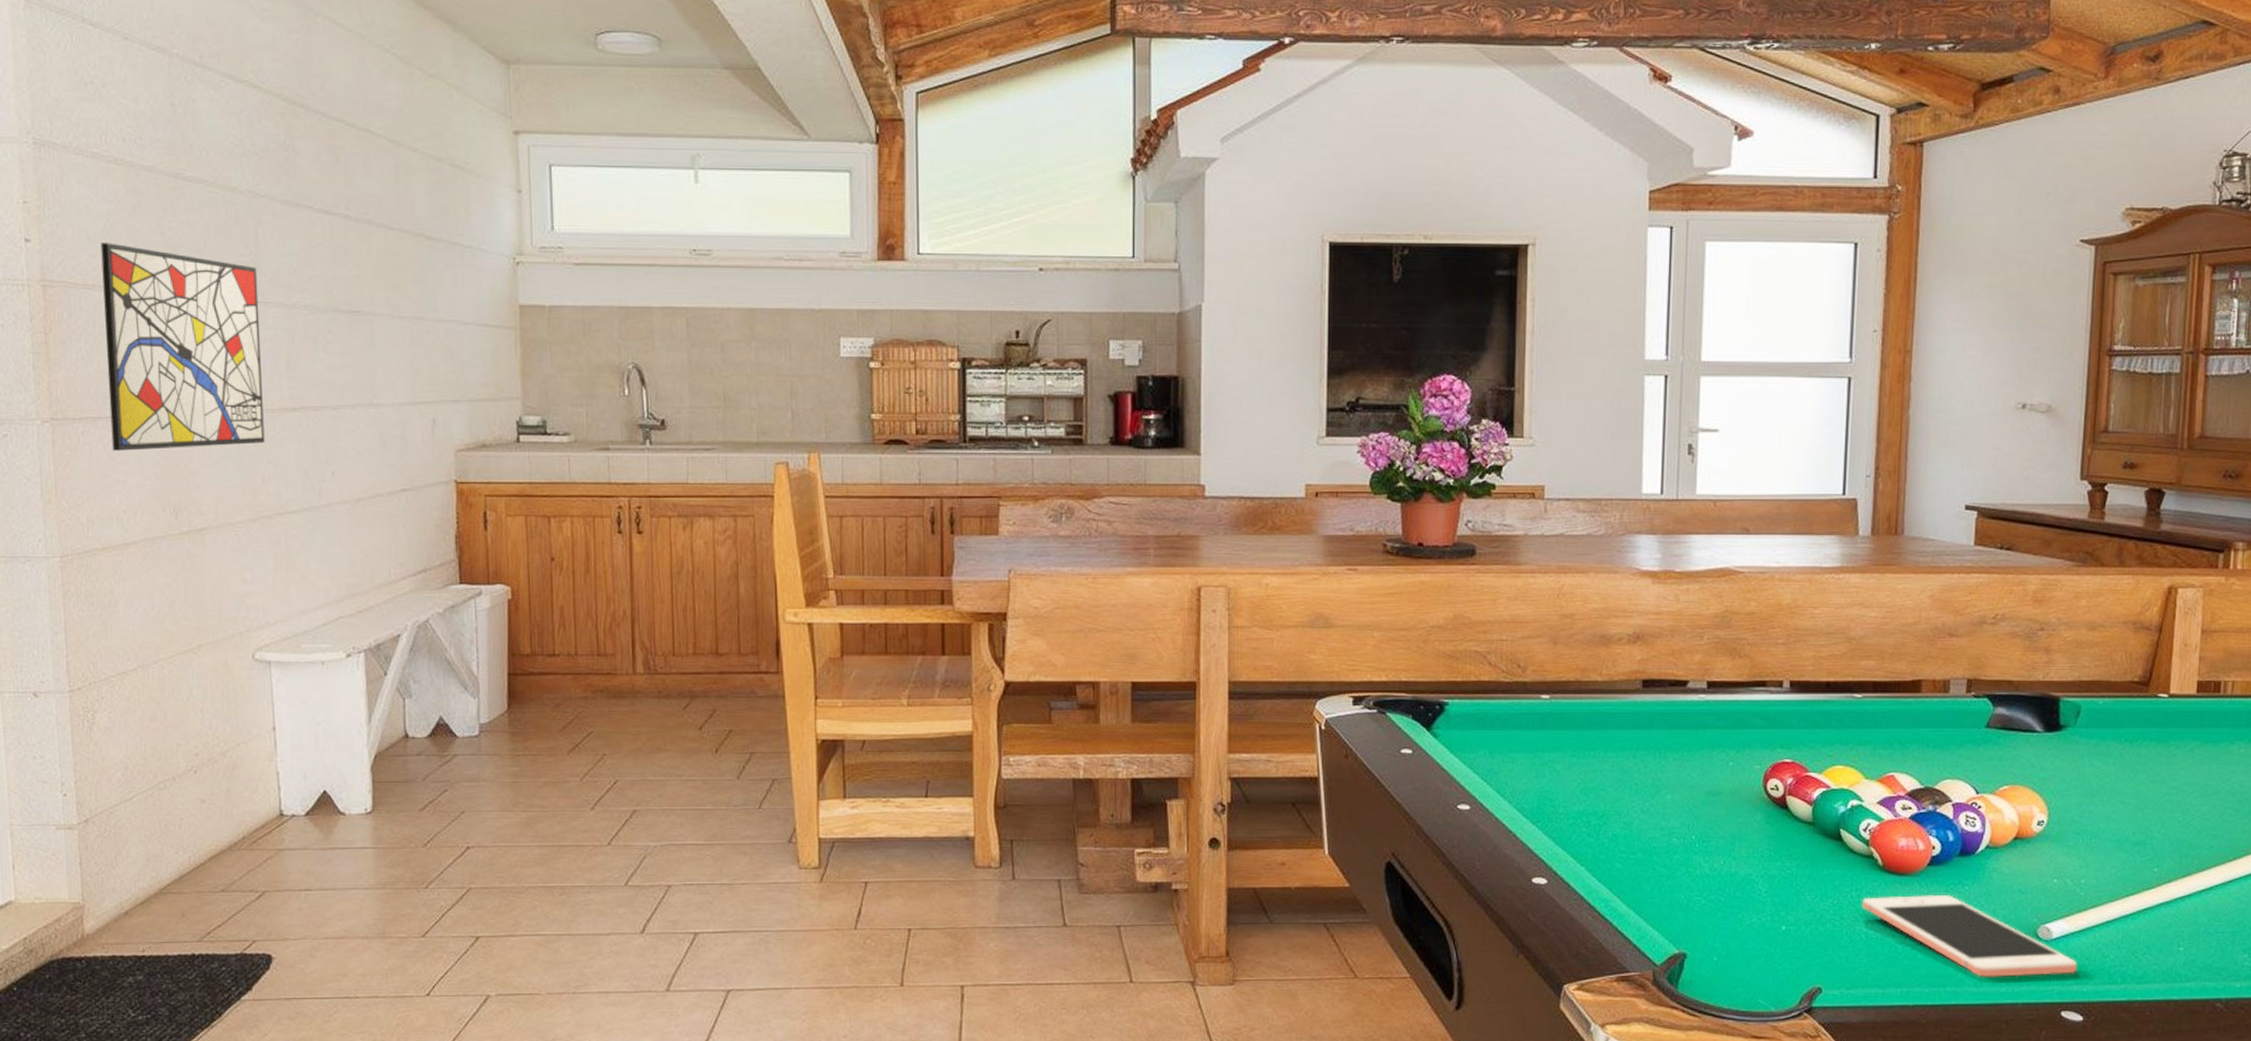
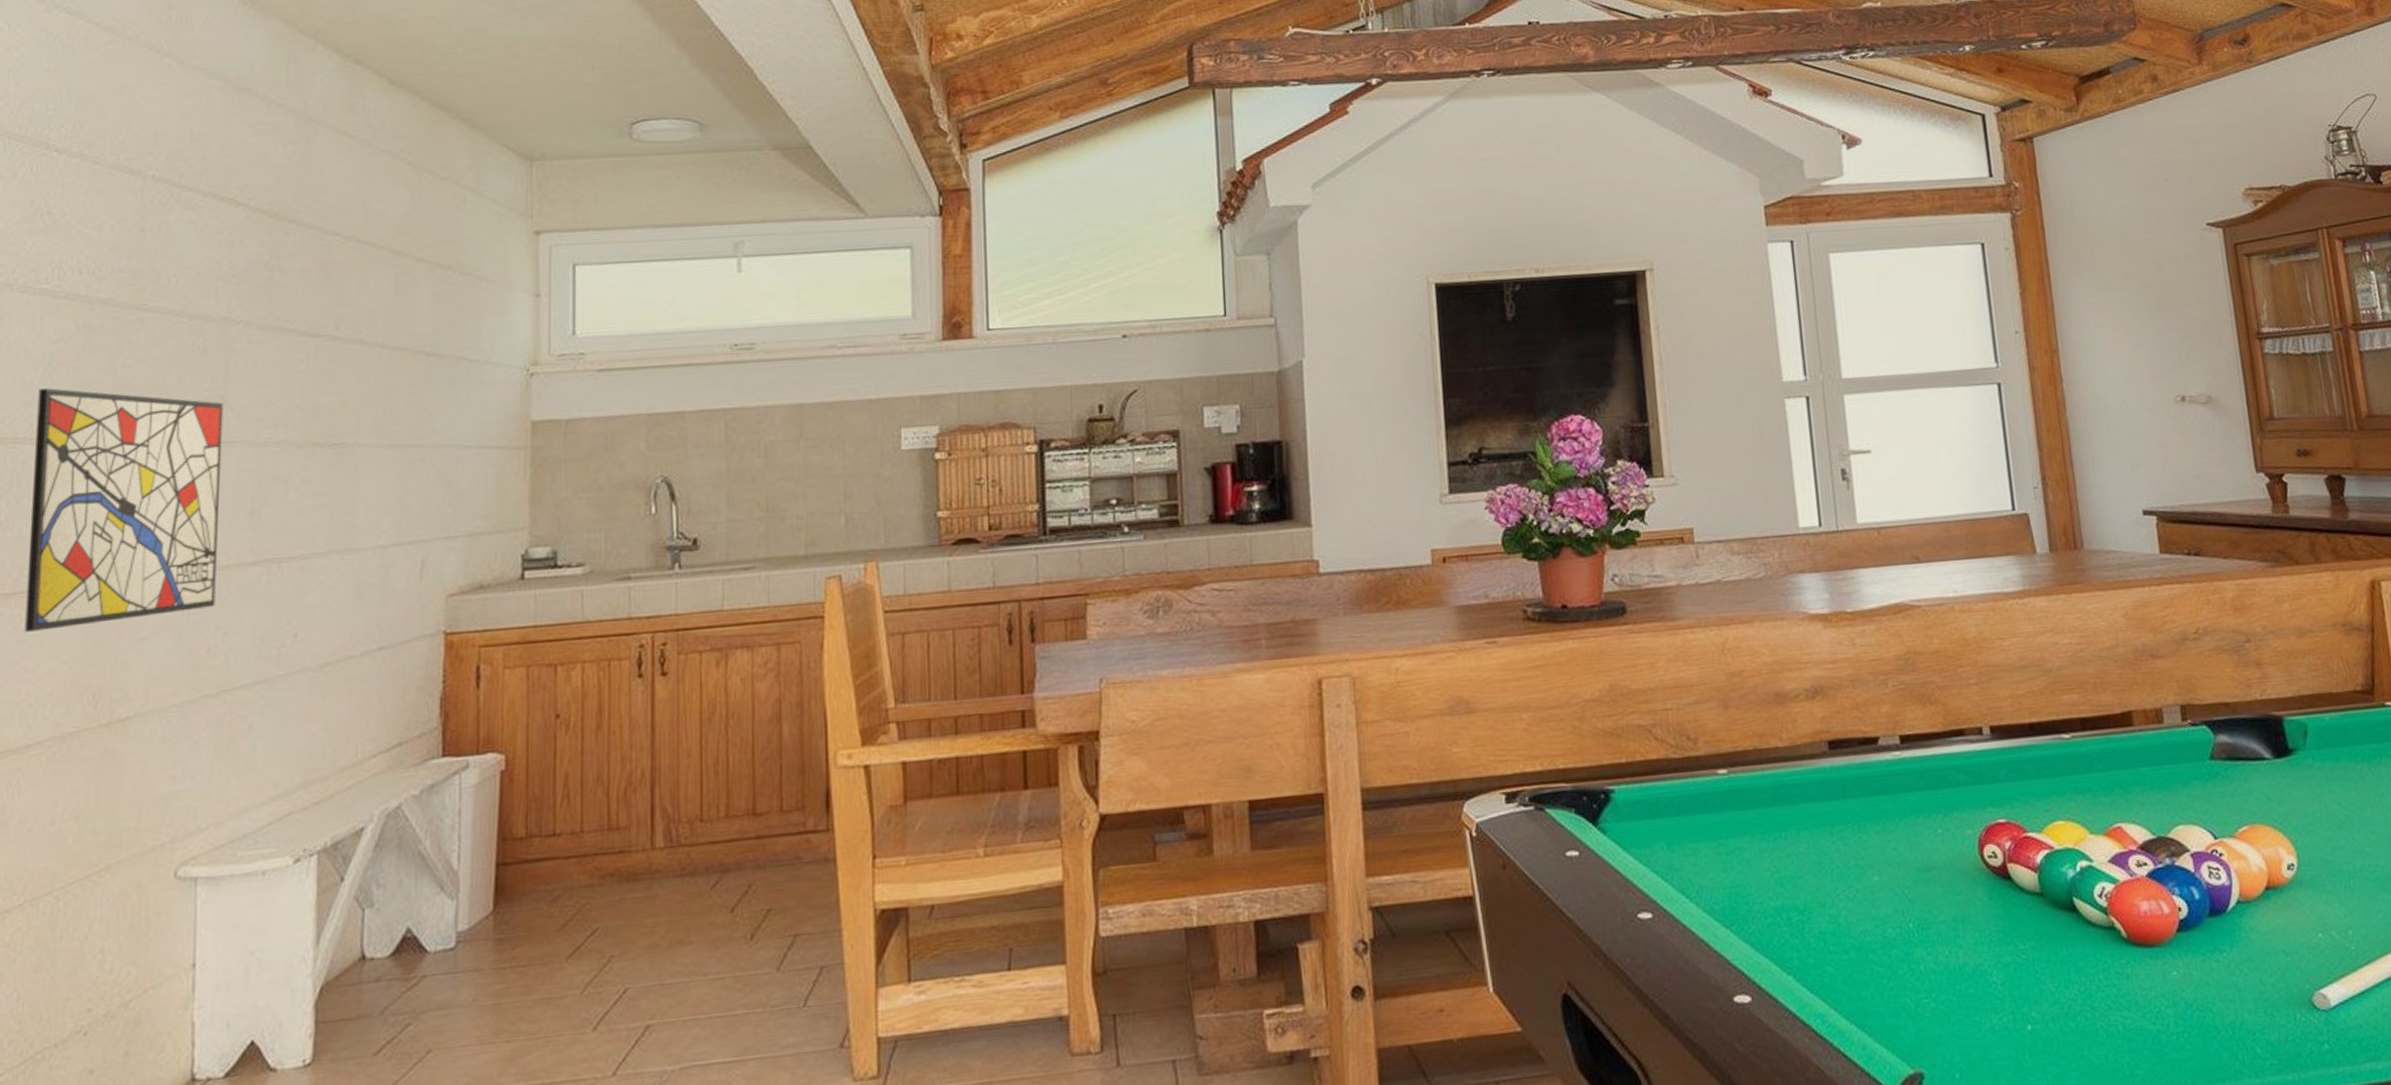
cell phone: present [1863,894,2077,977] -> none [2113,965,2365,1065]

